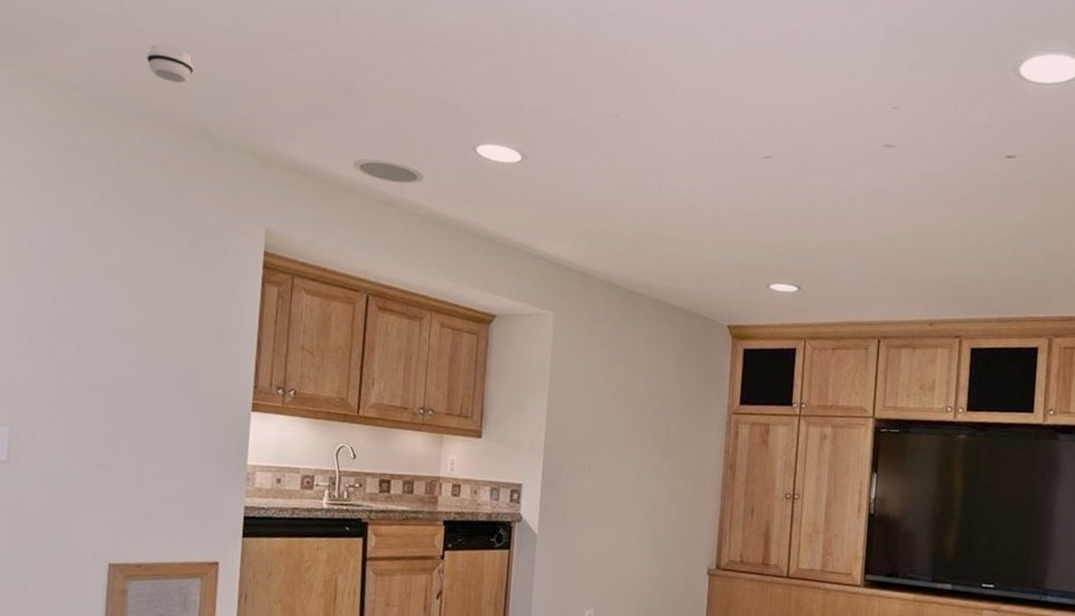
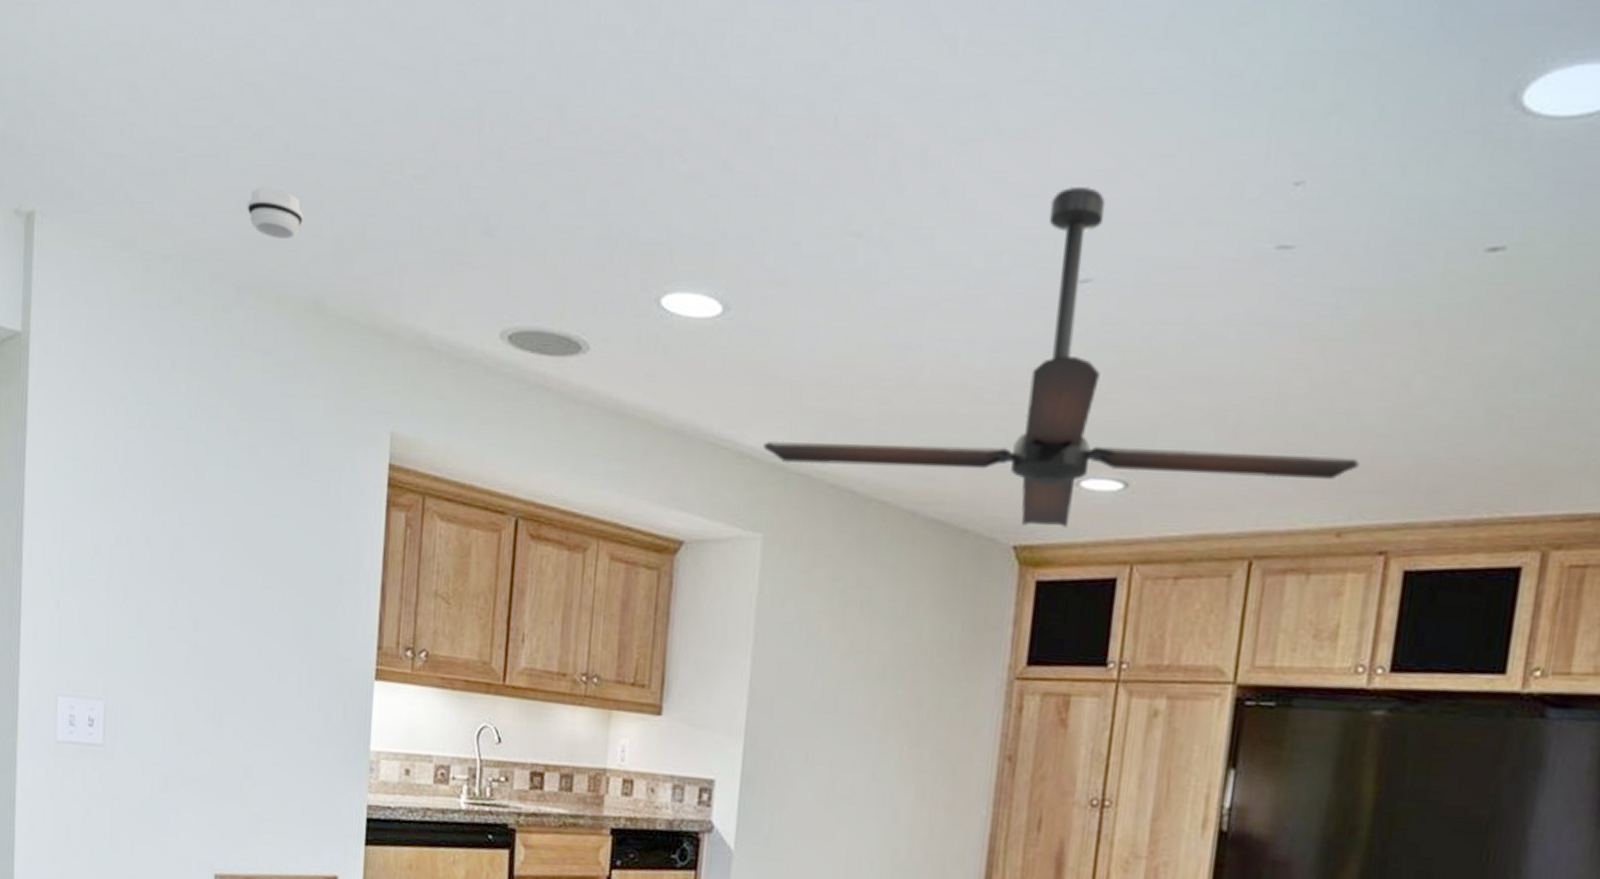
ceiling fan: none [553,98,942,314] -> present [763,187,1361,527]

